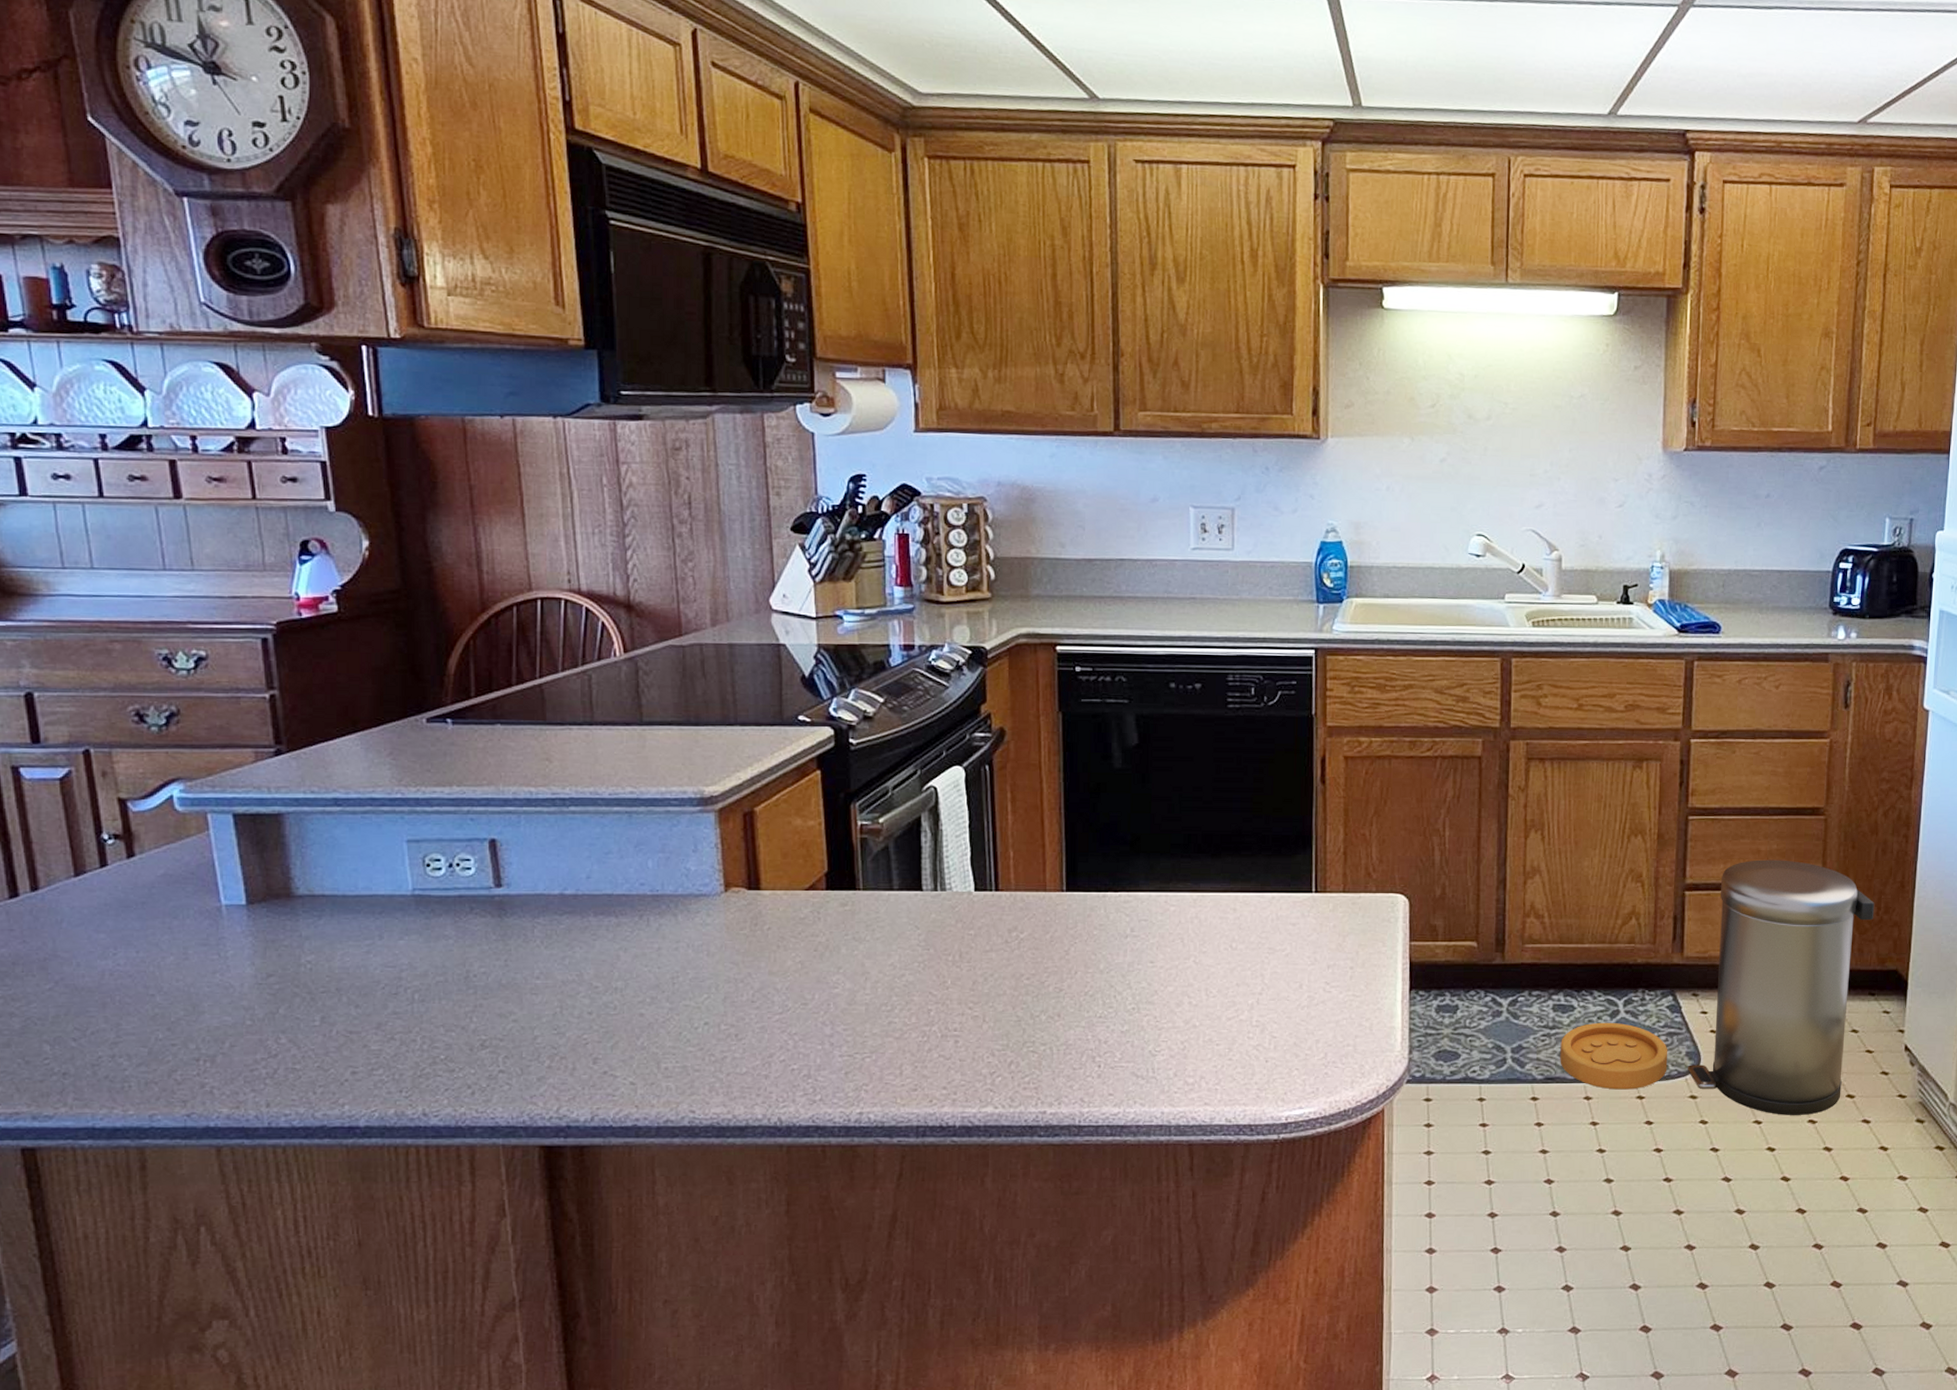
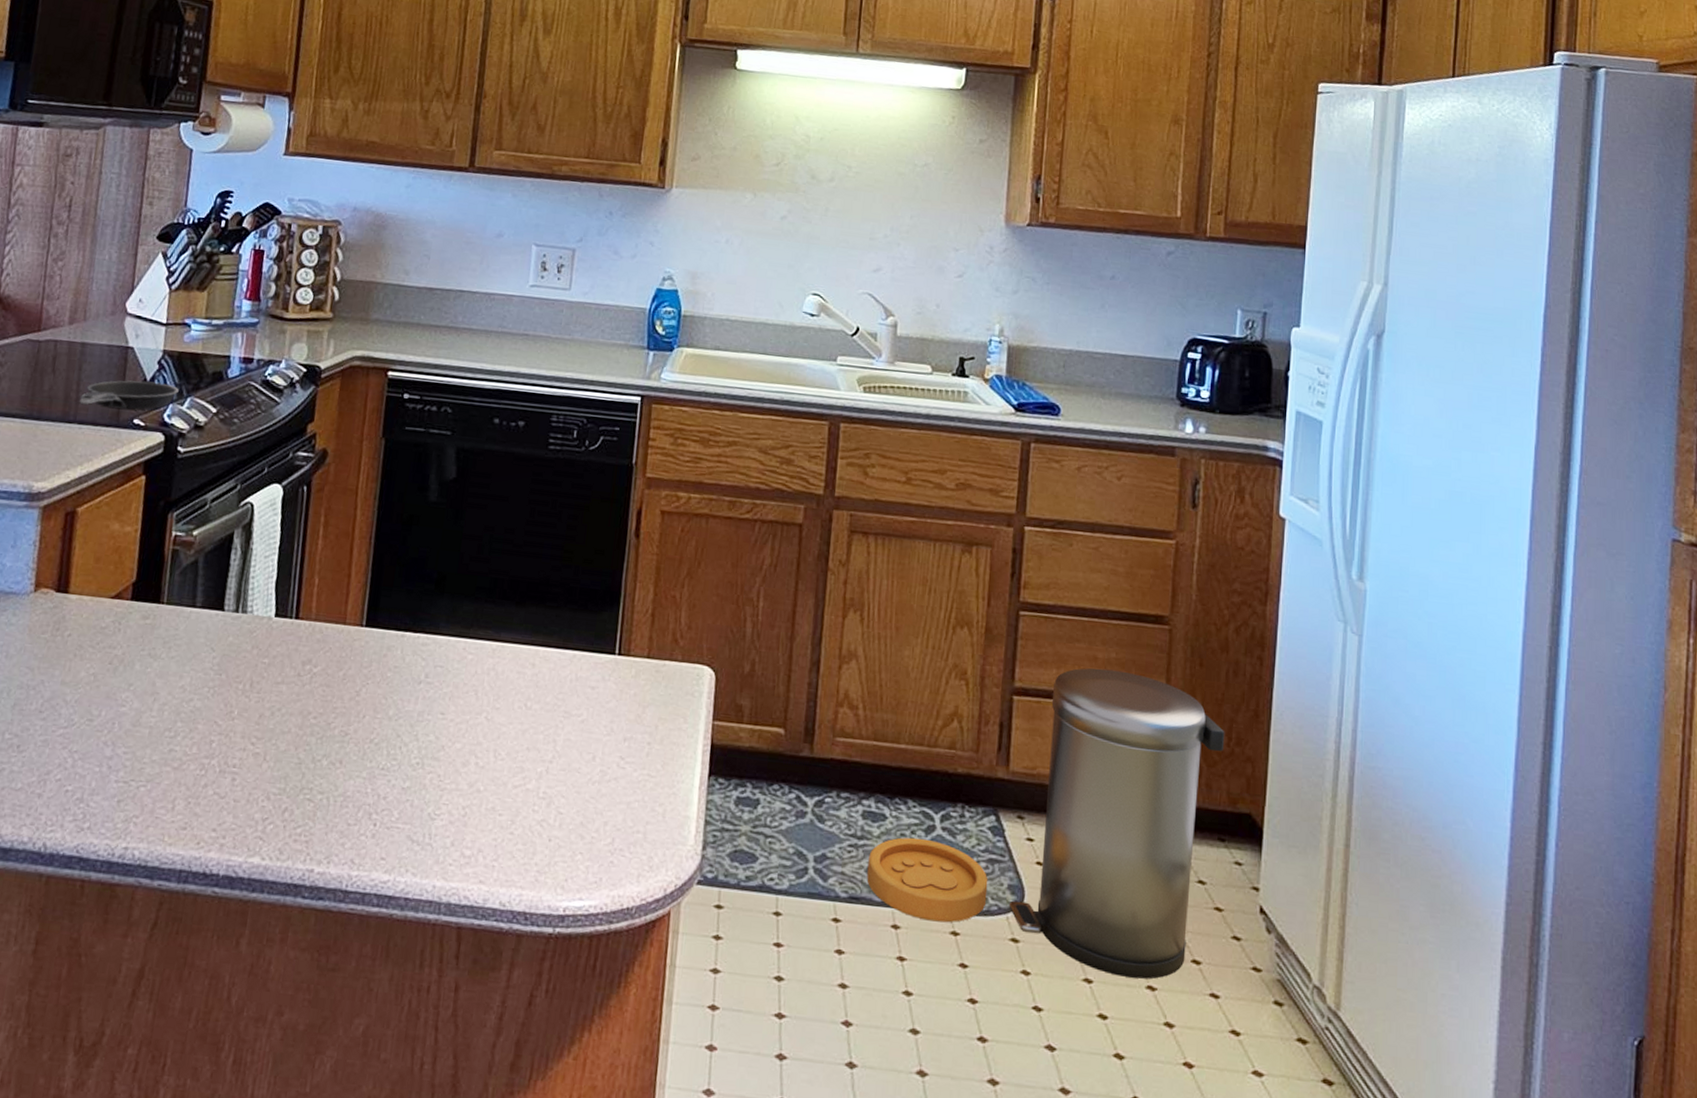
frying pan: none [738,677,841,708] -> present [80,380,179,410]

